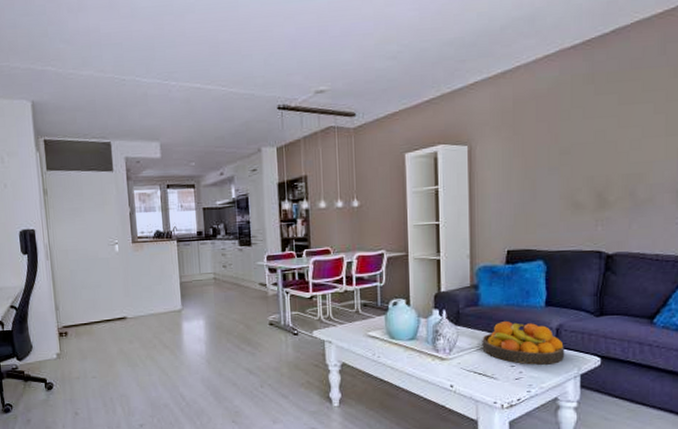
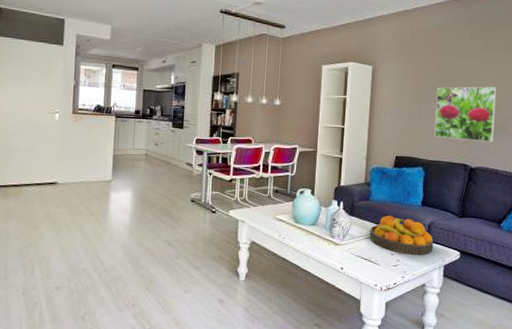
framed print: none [555,150,637,222] -> present [434,86,497,143]

